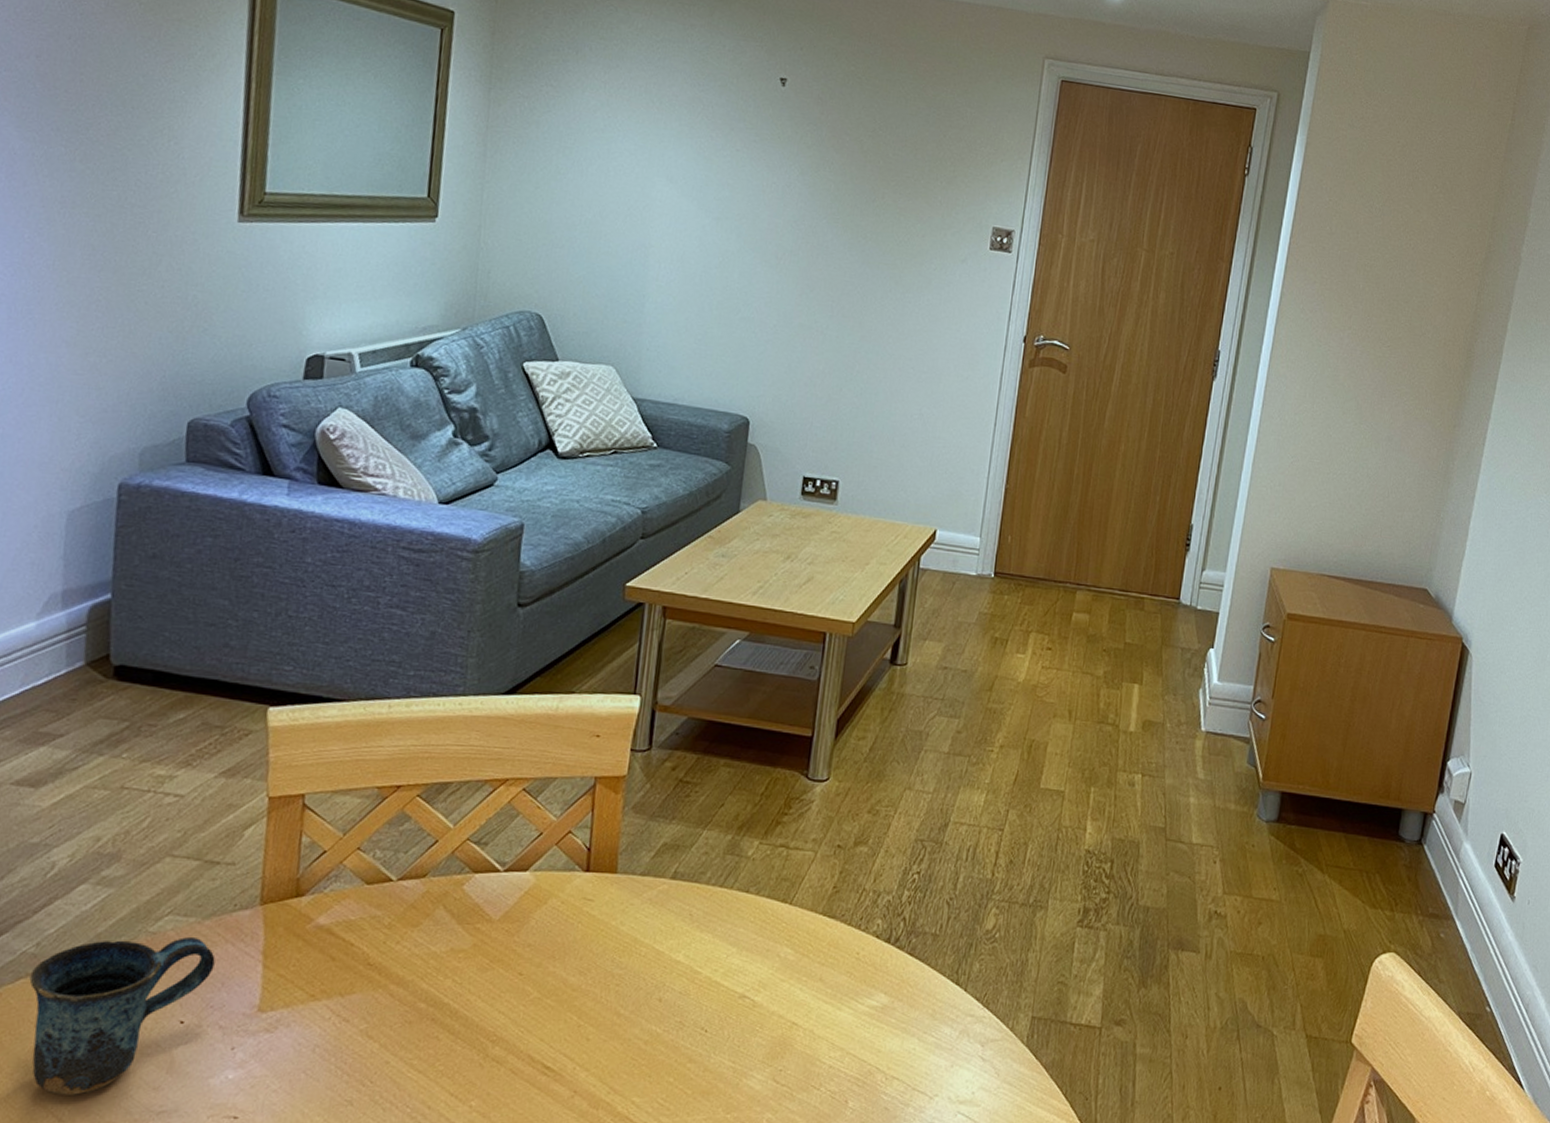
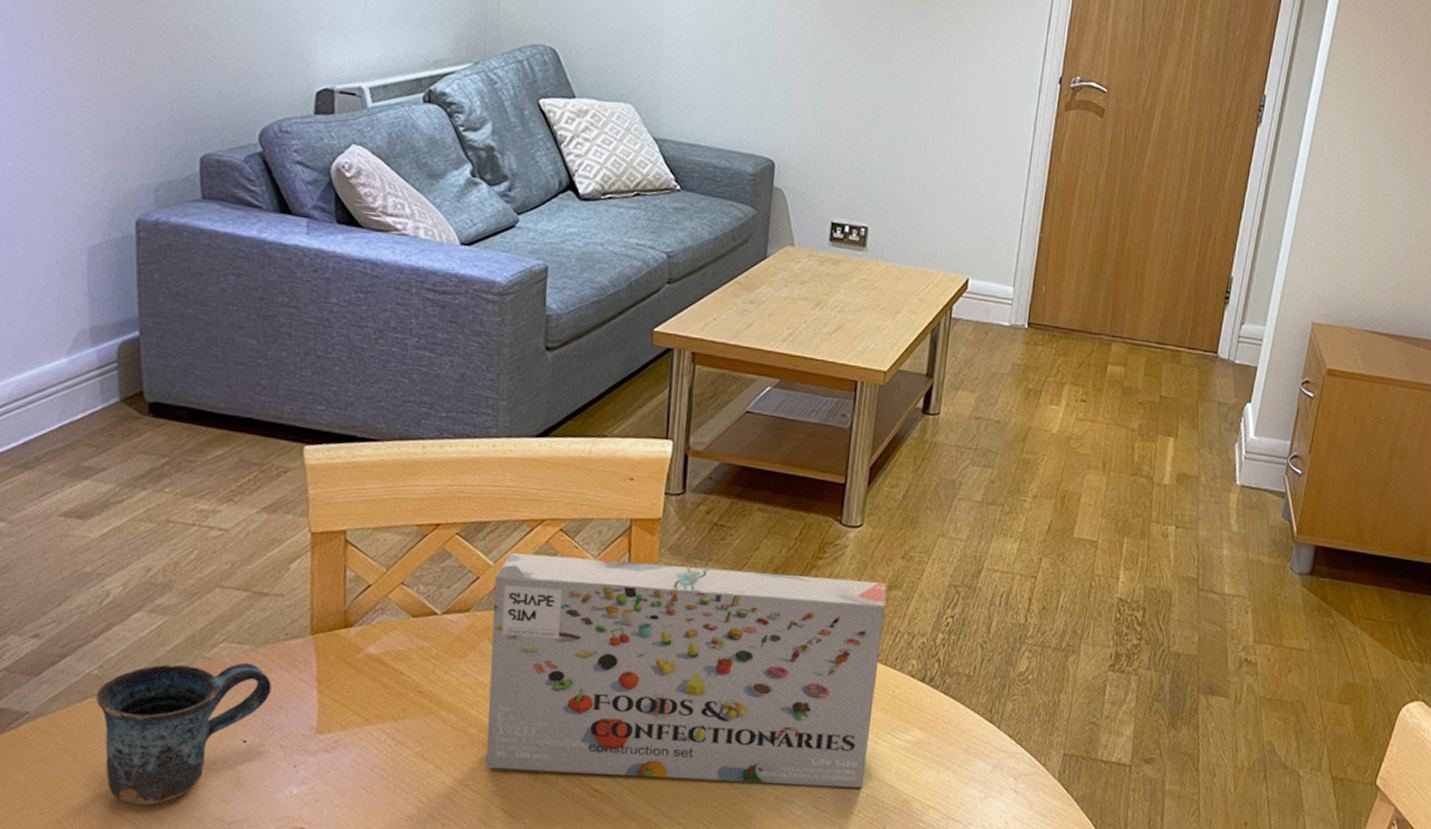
board game: none [432,814,852,1059] -> present [485,552,887,788]

